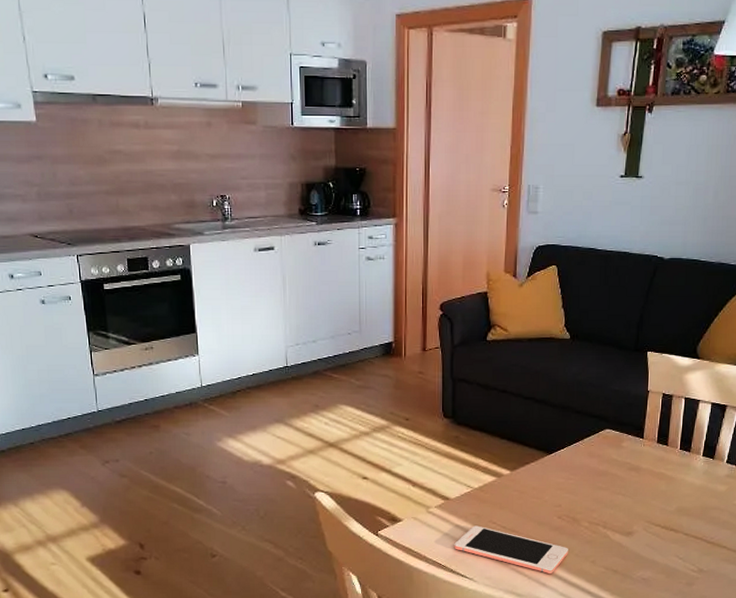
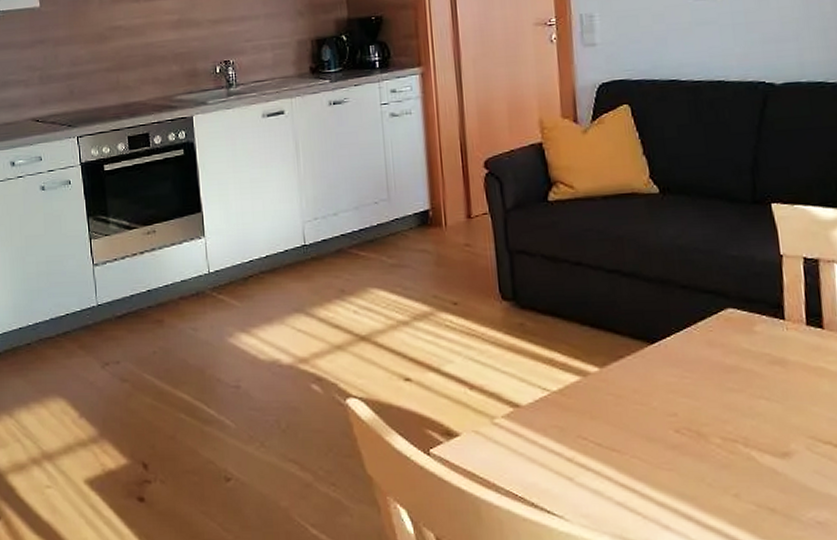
cell phone: present [454,525,568,575] -> none [532,442,697,513]

